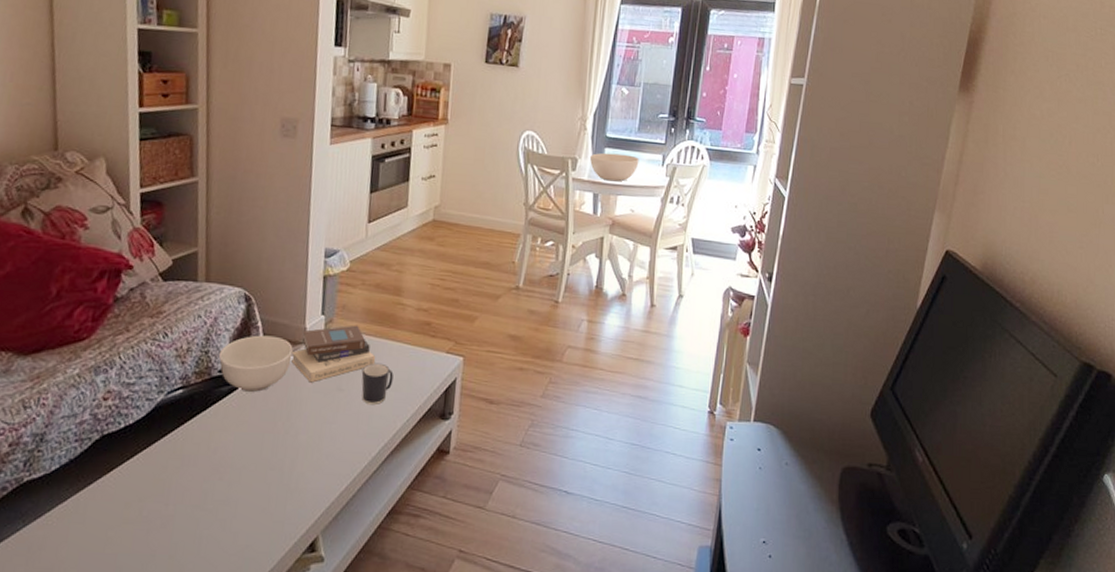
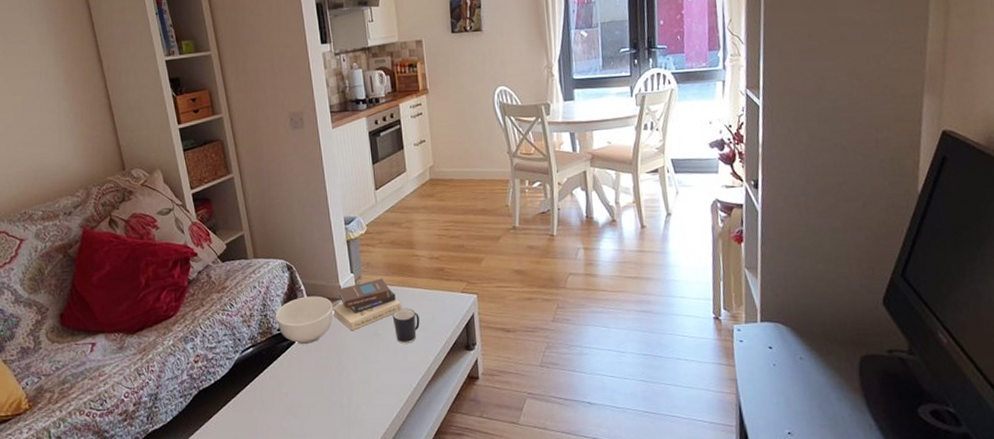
bowl: present [590,152,639,182] -> none [561,92,609,119]

